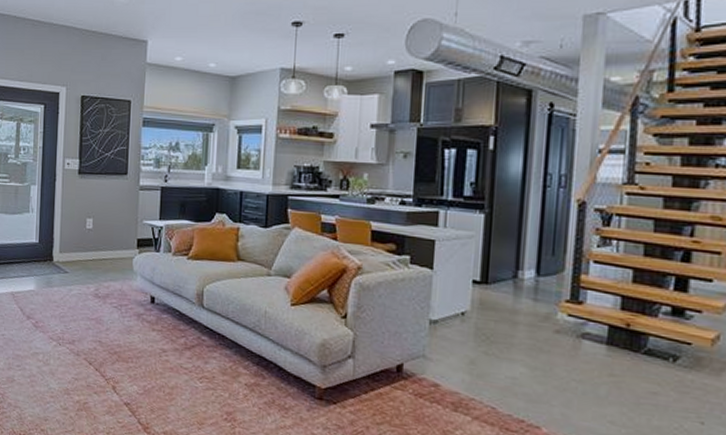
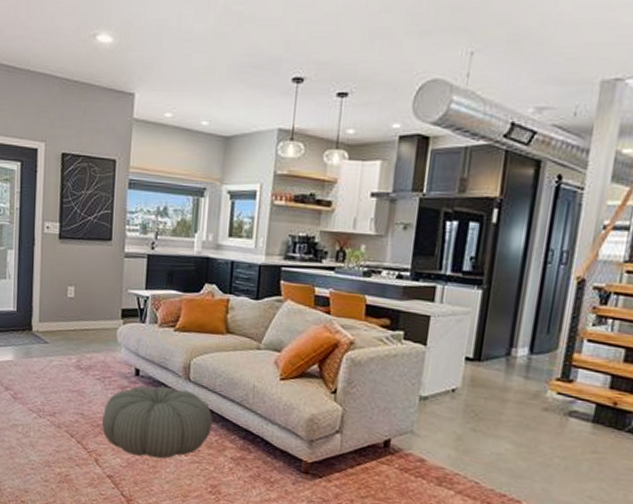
pouf: none [119,313,226,386] -> present [102,386,212,459]

